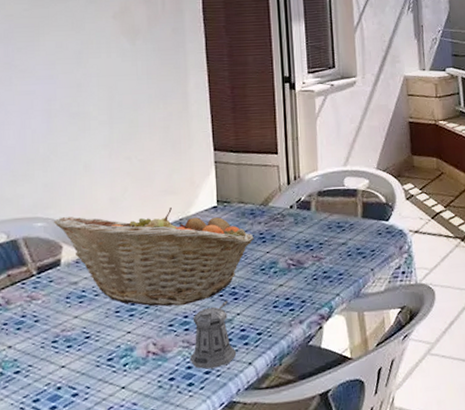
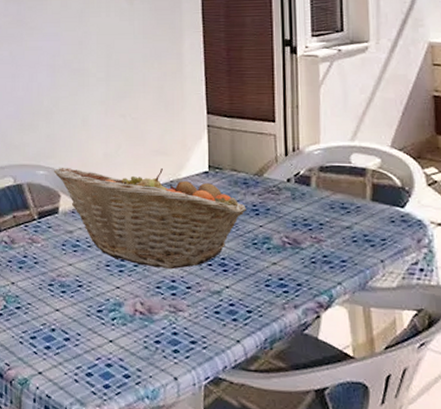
pepper shaker: present [190,300,237,369] -> none [177,270,224,339]

